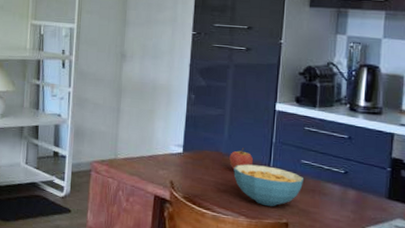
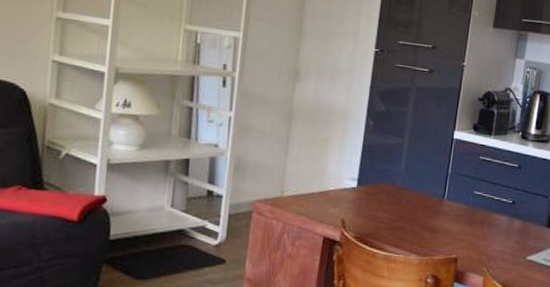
fruit: present [229,147,254,171] -> none [404,179,429,205]
cereal bowl: present [233,164,305,207] -> none [408,197,476,241]

